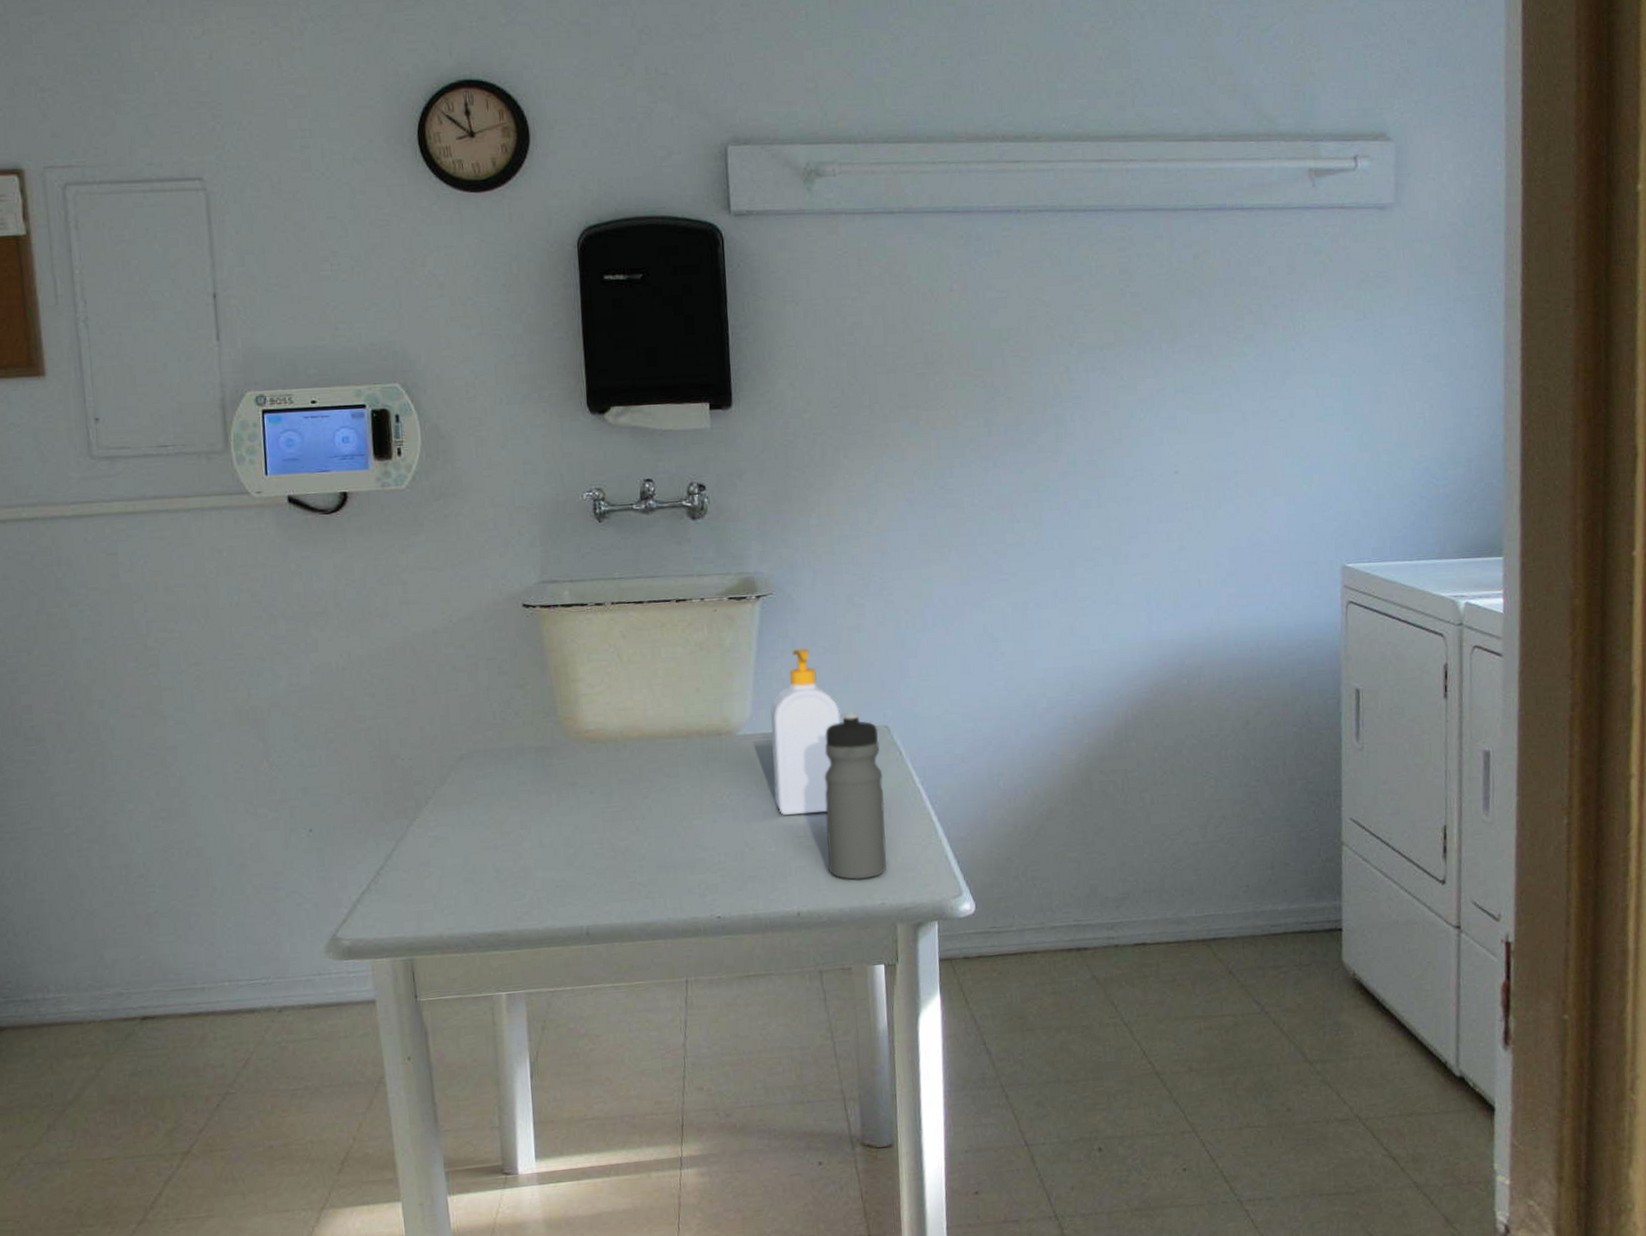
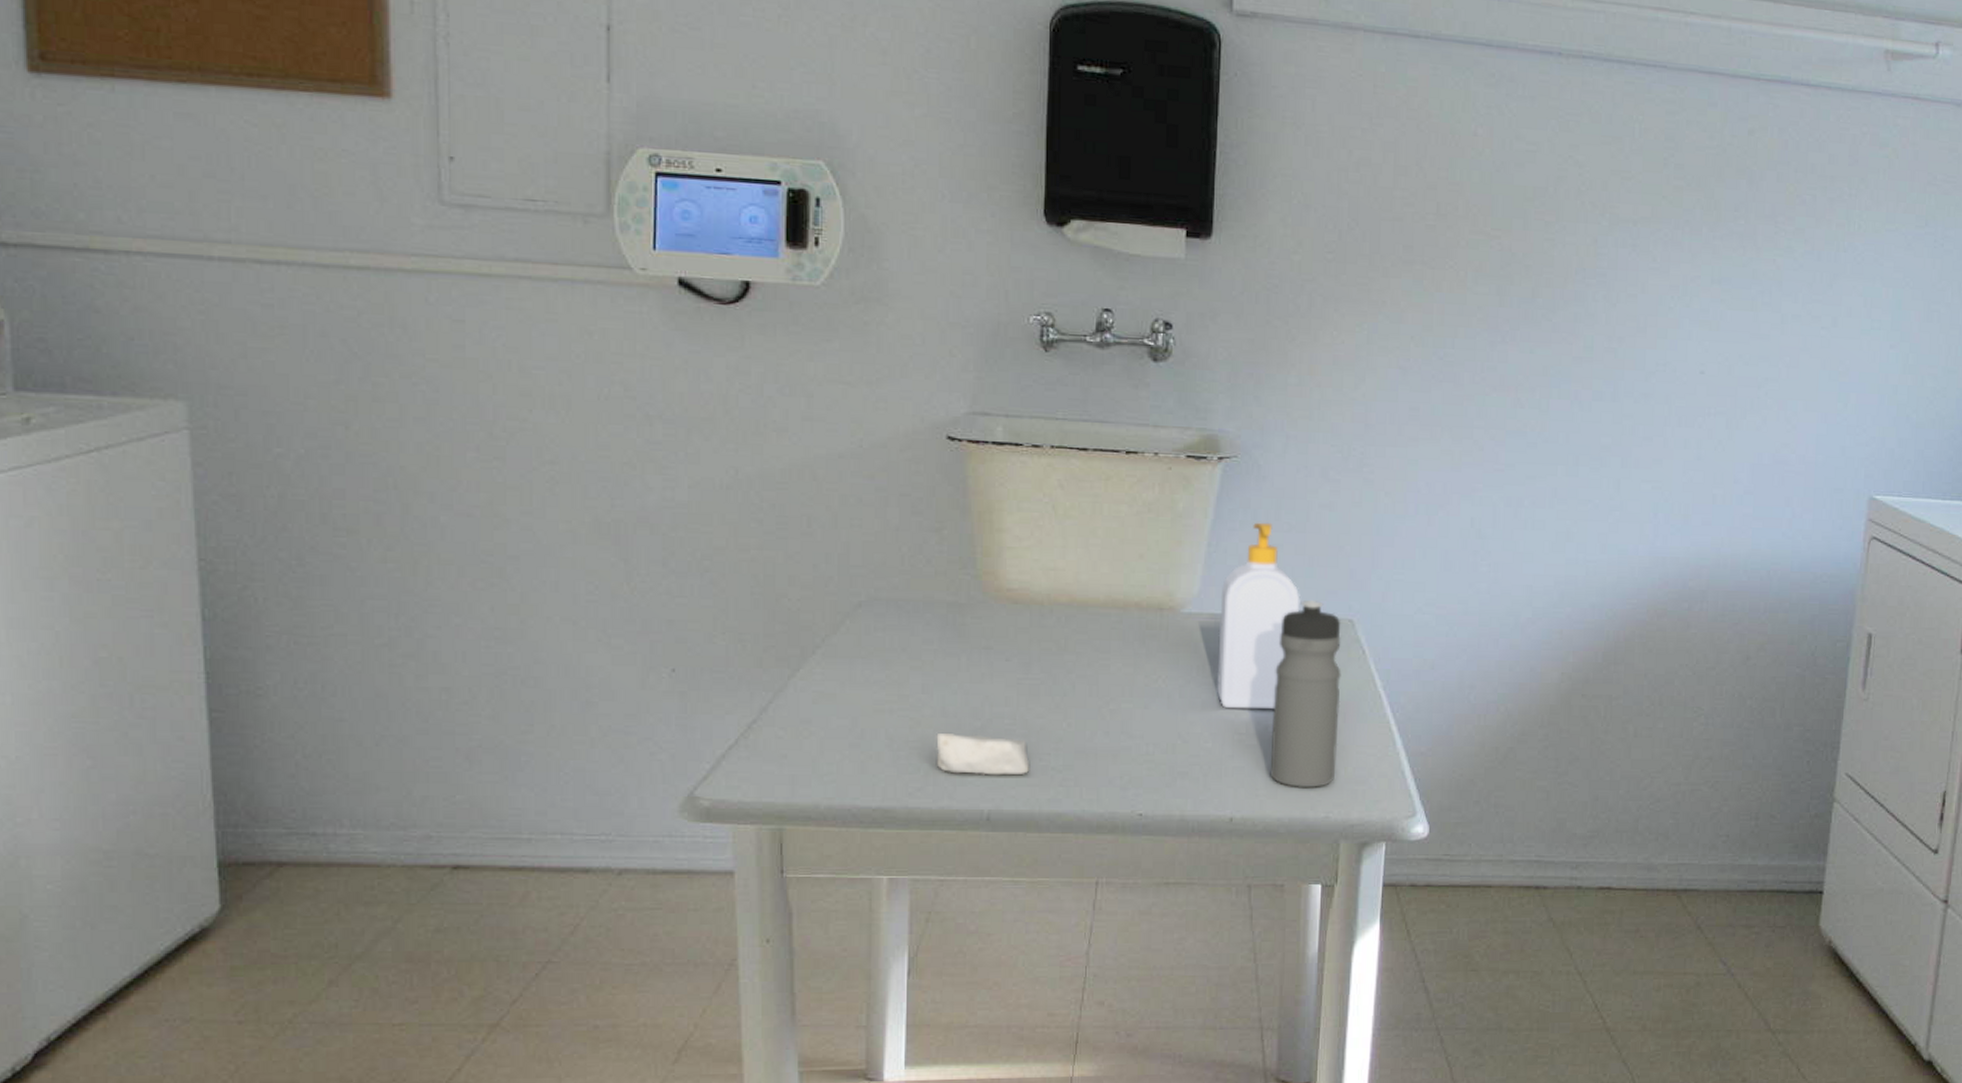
soap bar: none [536,860,620,897] -> present [936,732,1030,776]

